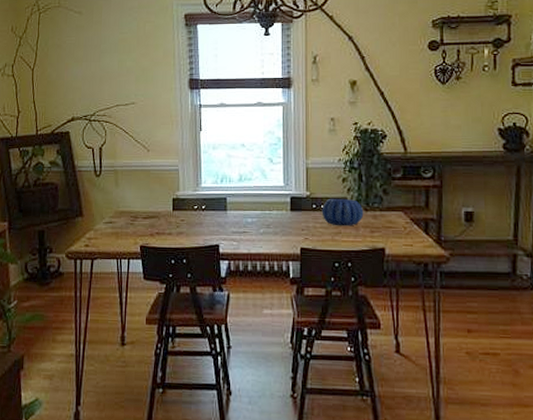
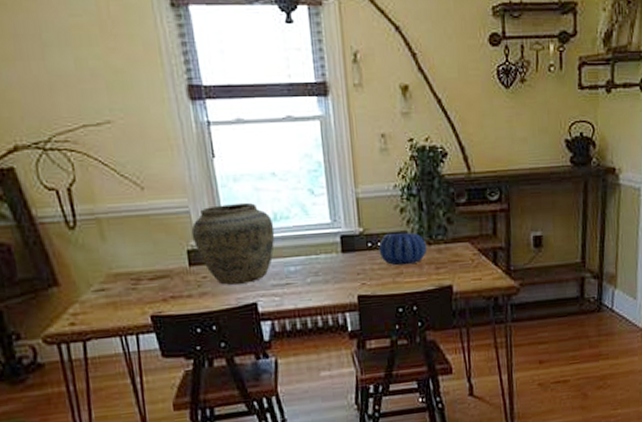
vase: none [178,165,239,228] -> present [191,202,275,285]

